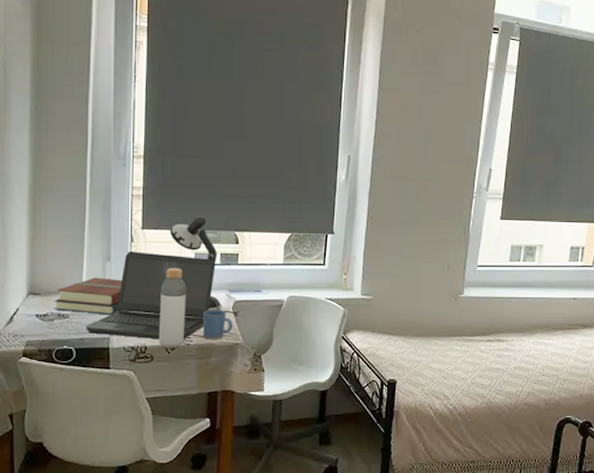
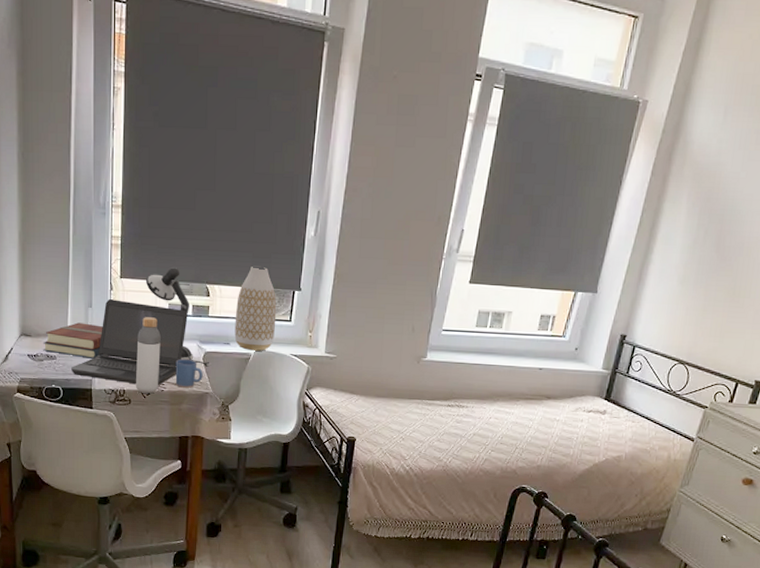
vase: none [266,212,310,297] -> present [234,267,277,351]

